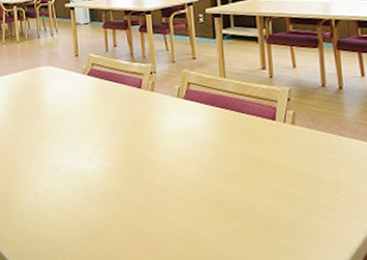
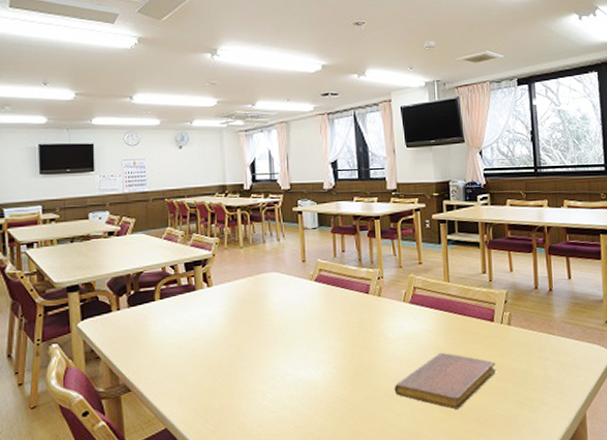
notebook: none [169,150,280,210] -> present [394,352,496,410]

